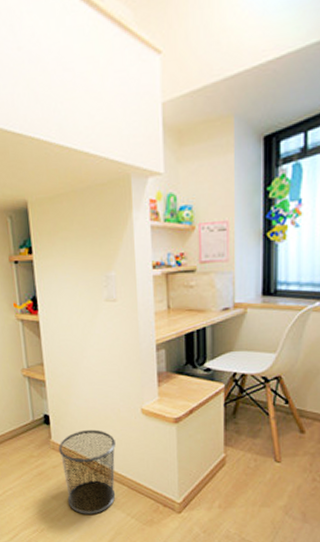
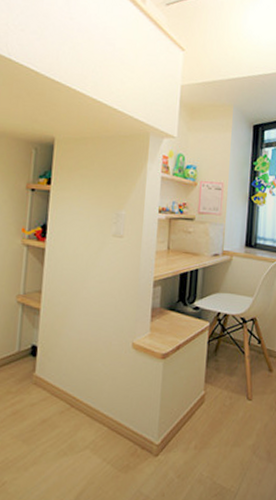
waste bin: present [59,429,116,515] -> none [40,363,102,461]

